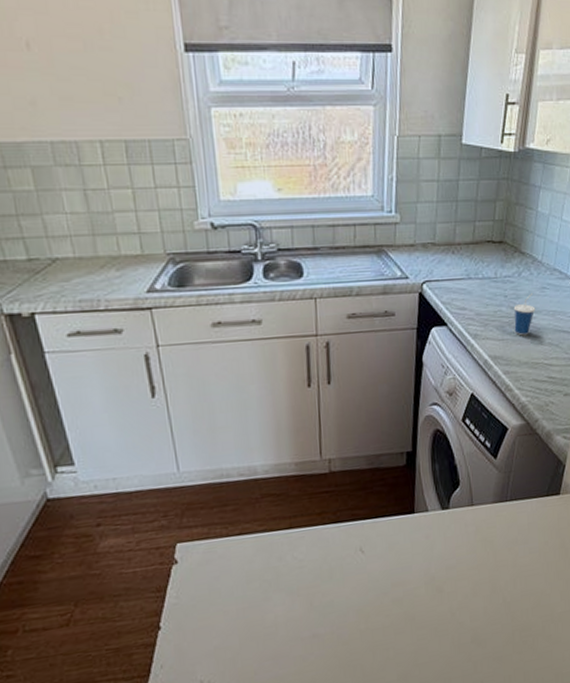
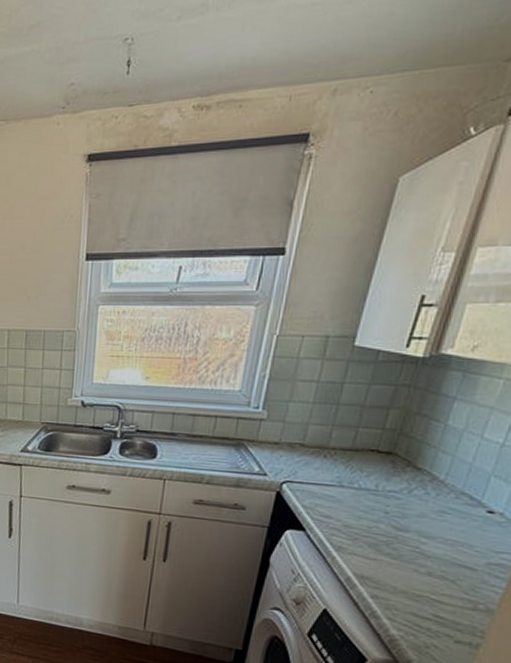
cup: present [513,293,536,336] -> none [393,515,427,561]

